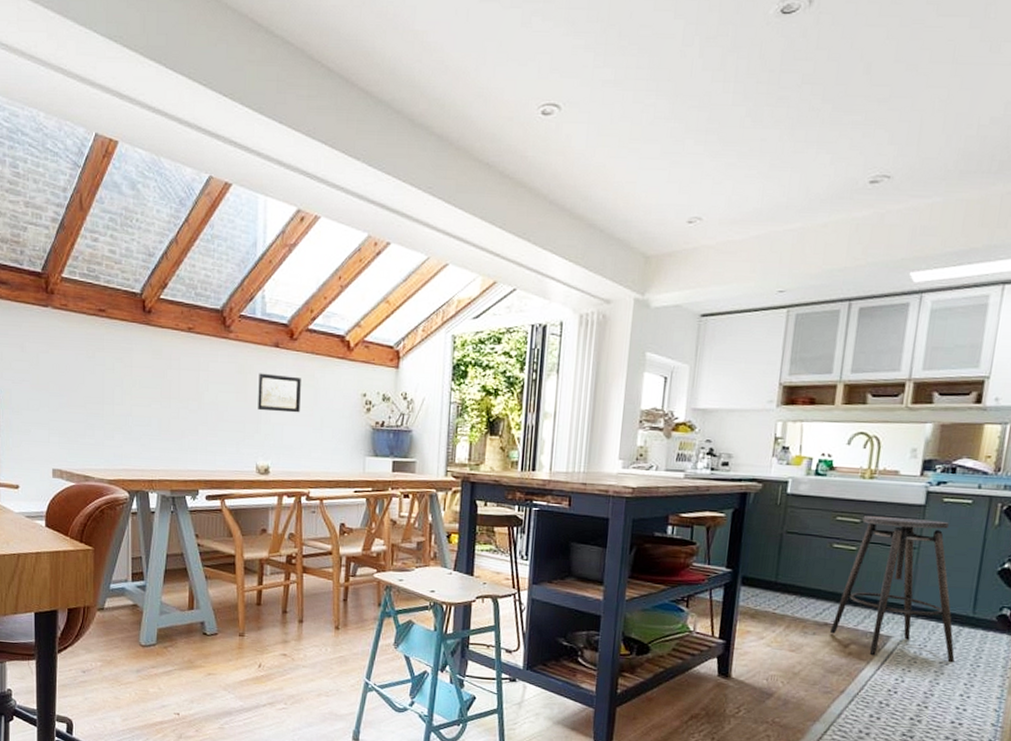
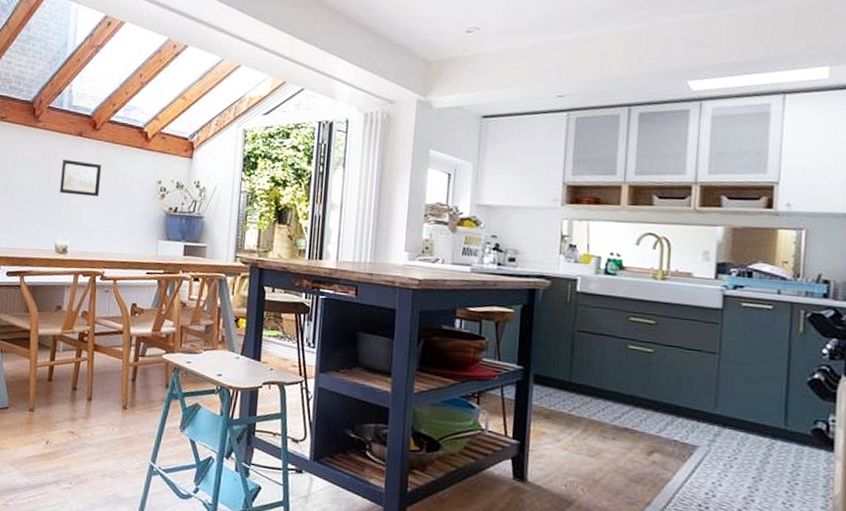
stool: present [829,516,955,663] -> none [630,317,769,479]

